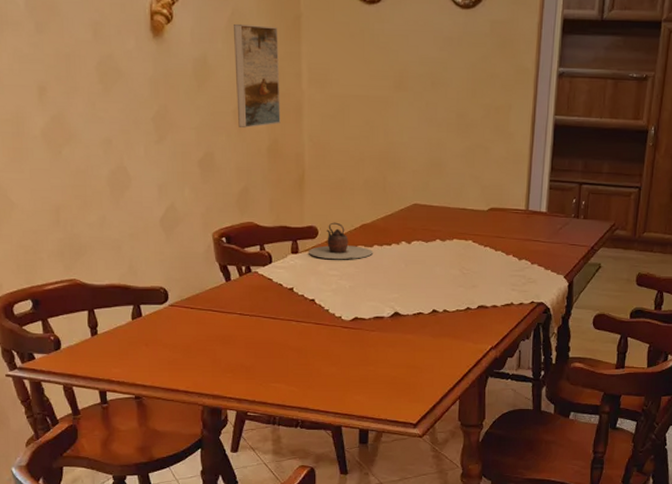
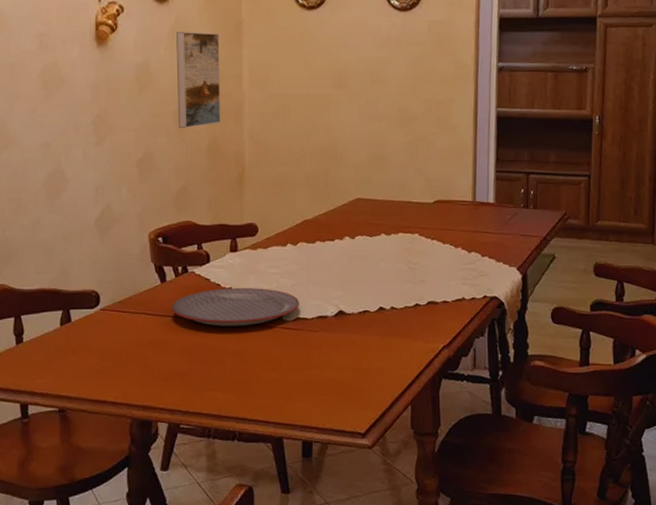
plate: none [237,288,358,325] -> present [172,288,300,327]
teapot: present [308,222,374,260] -> none [247,219,316,257]

